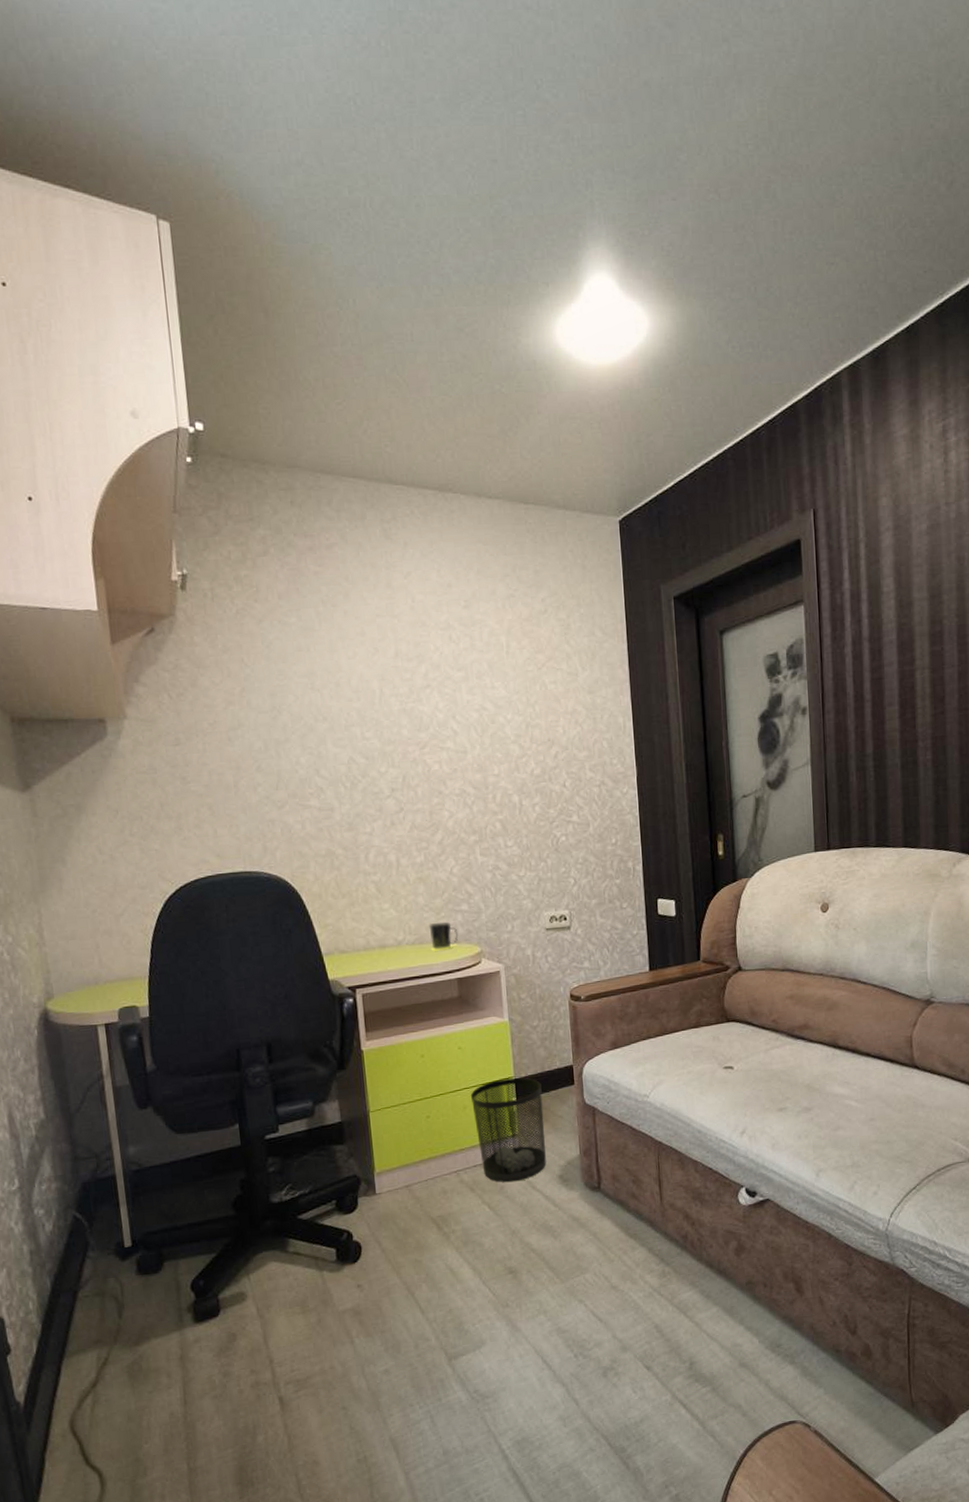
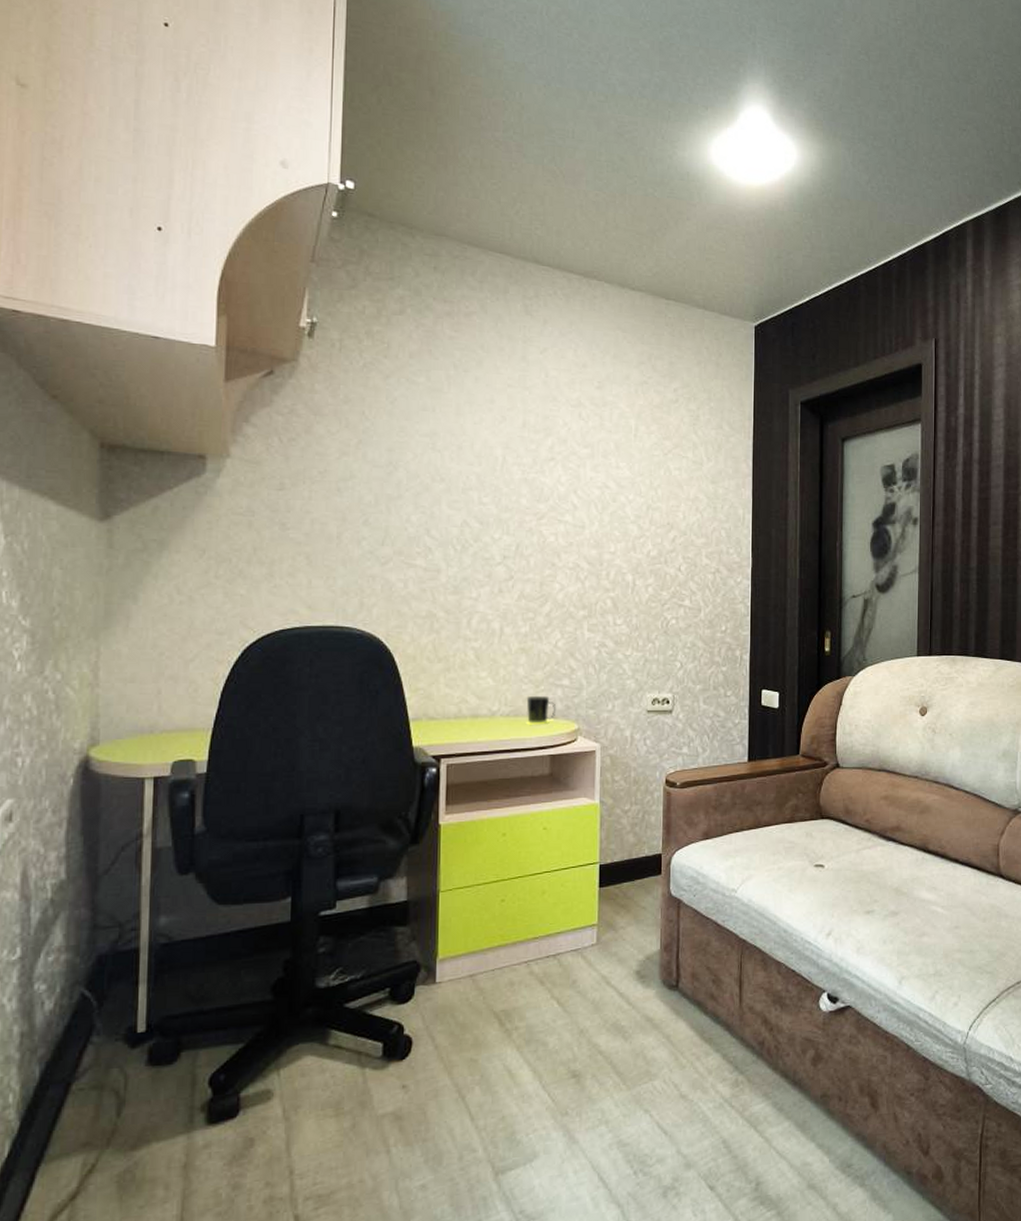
waste bin: present [470,1078,546,1183] -> none [550,864,627,977]

